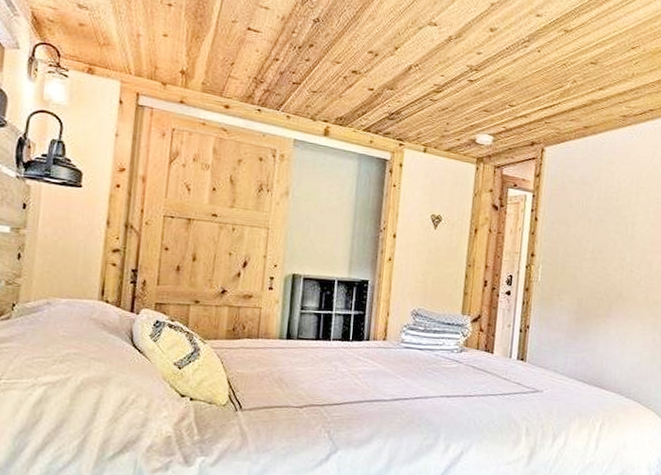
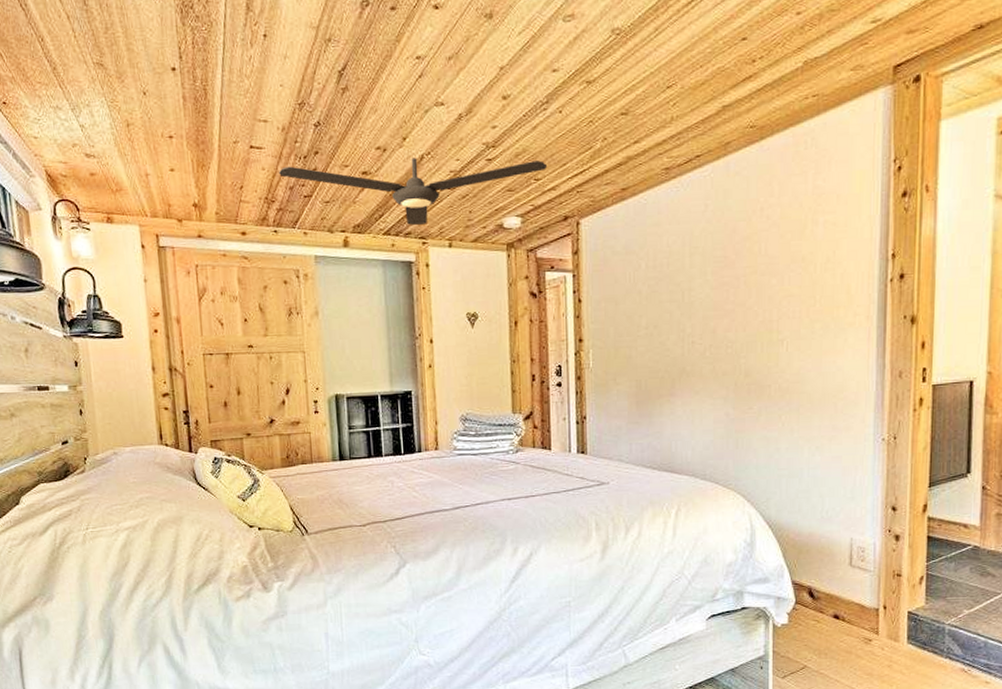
ceiling fan: none [271,52,522,128] -> present [278,158,548,225]

